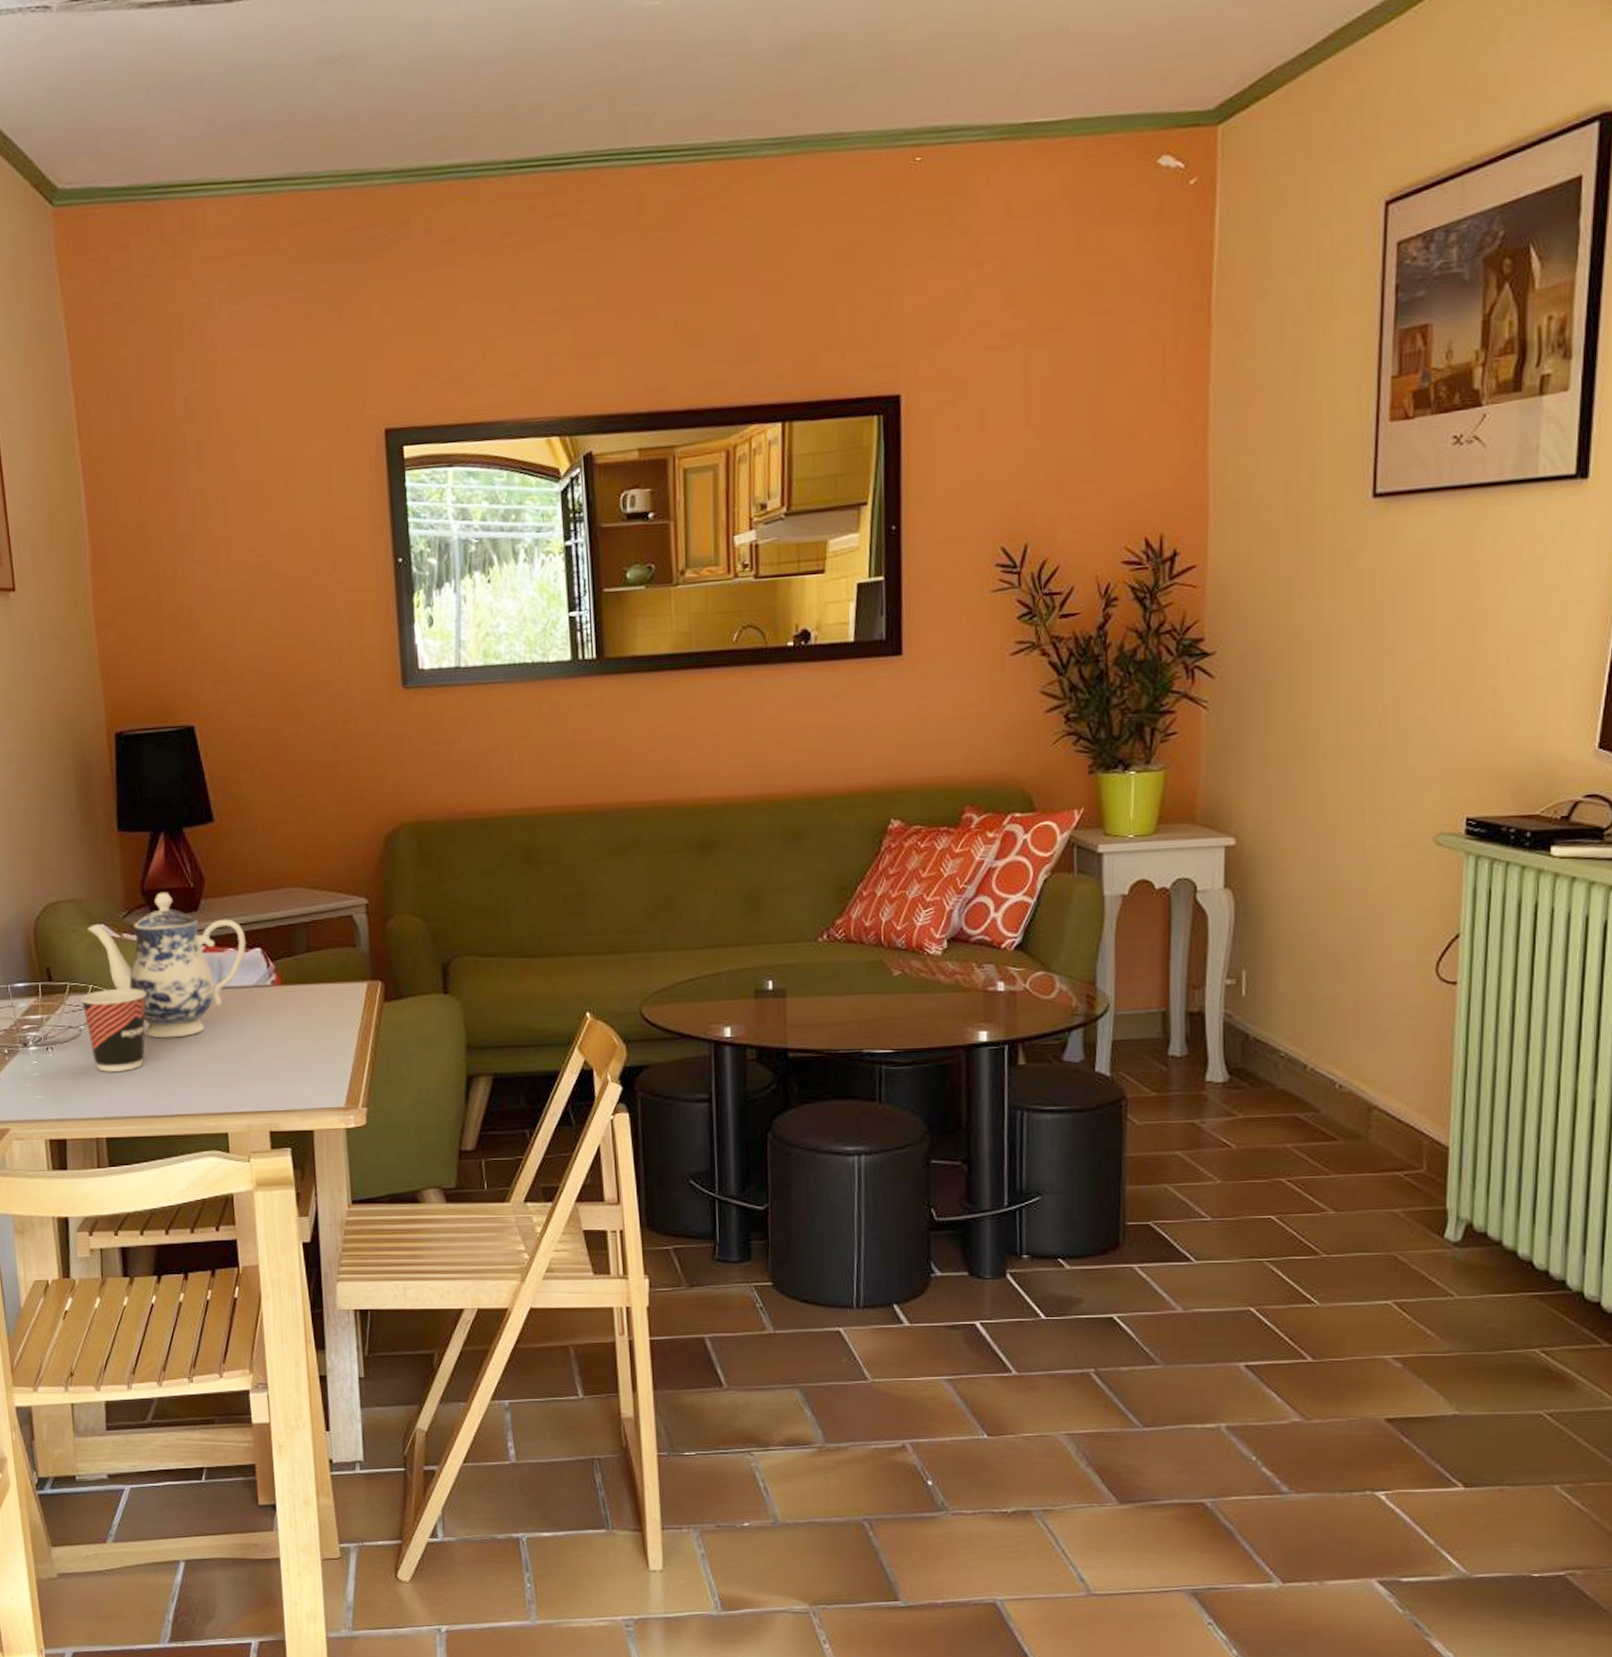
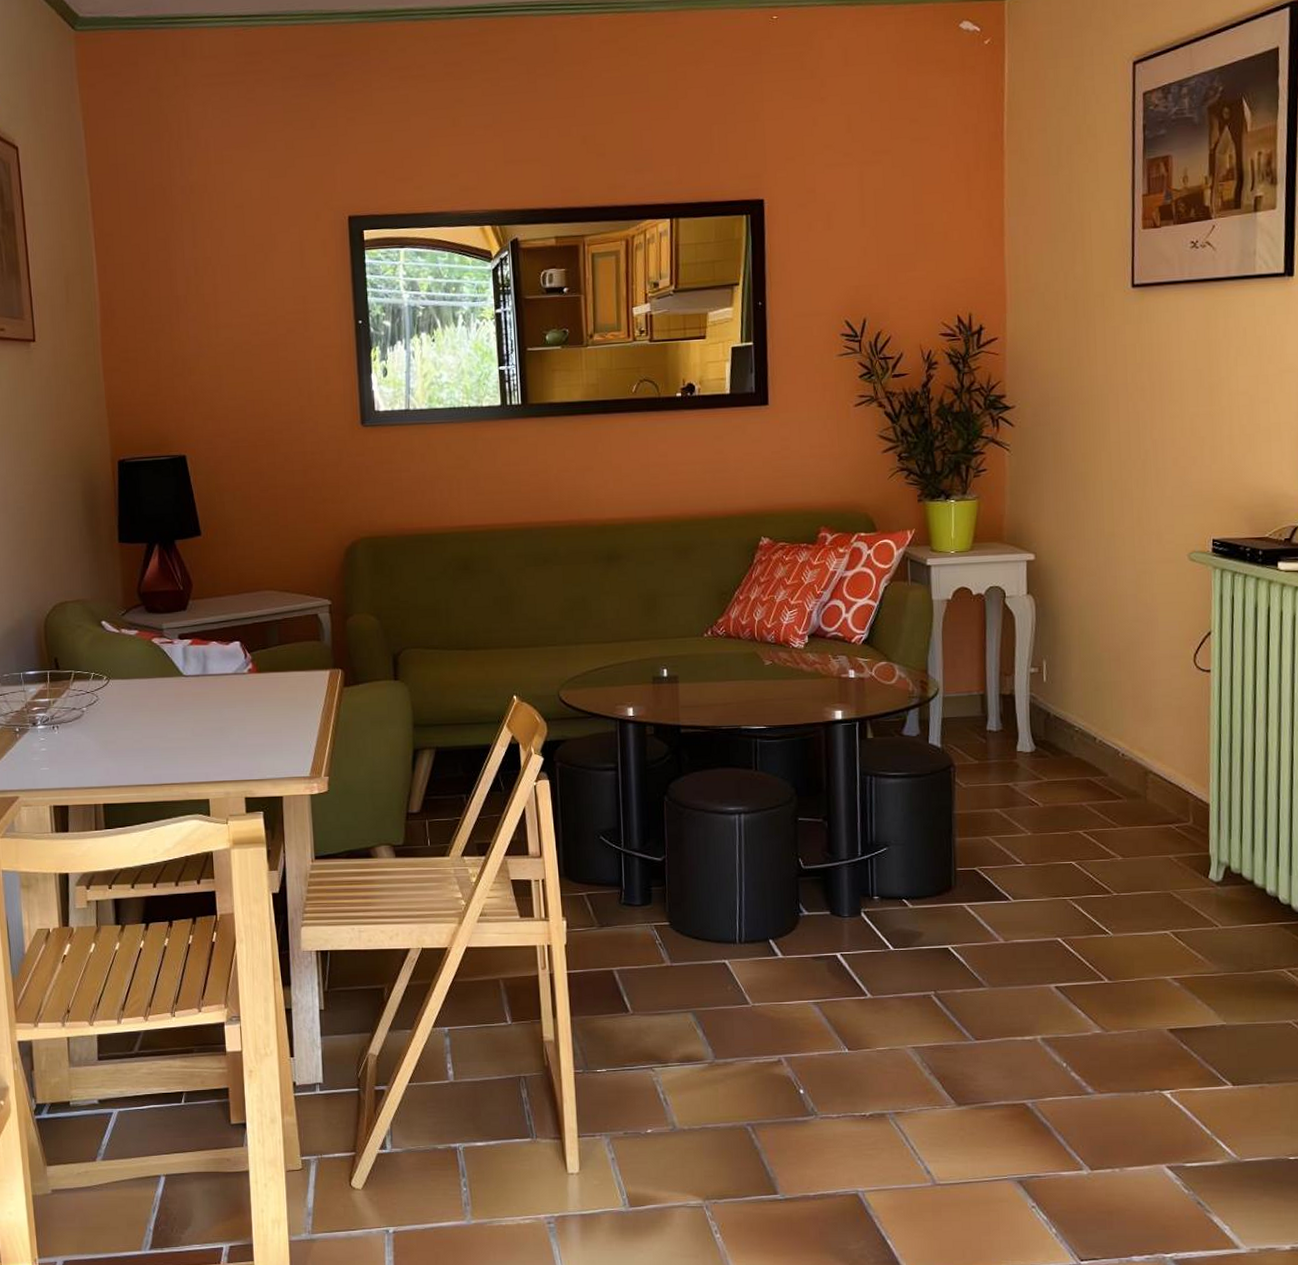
cup: present [80,988,147,1073] -> none [83,676,141,748]
teapot: present [87,892,246,1038] -> none [90,594,227,718]

